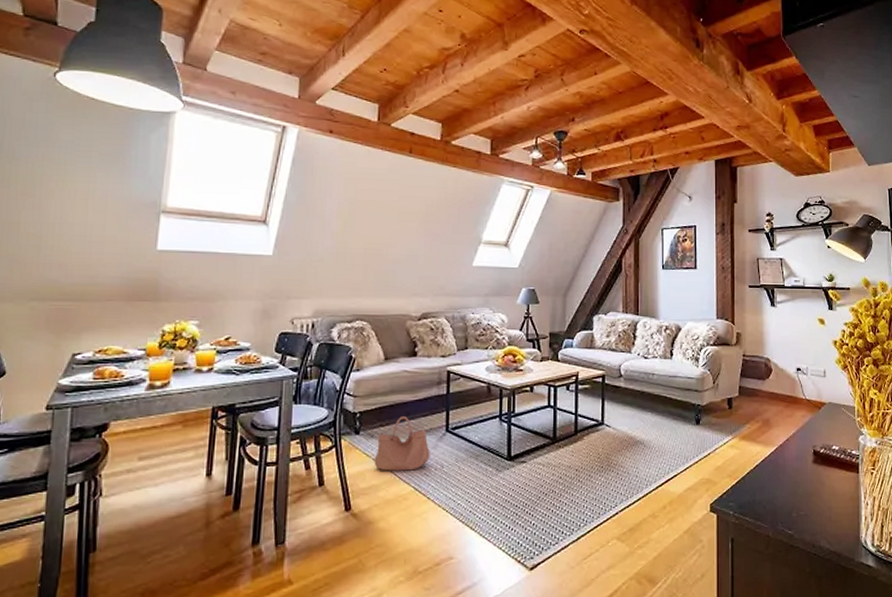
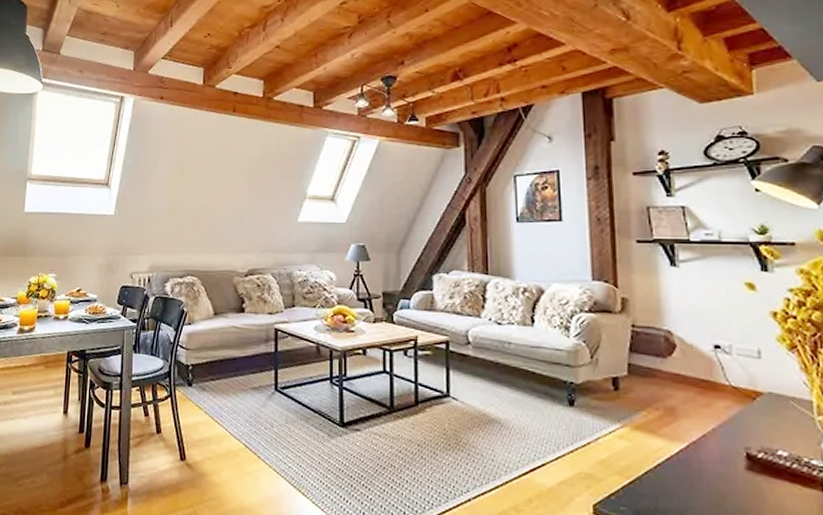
handbag: present [374,416,430,471] -> none [206,372,260,427]

